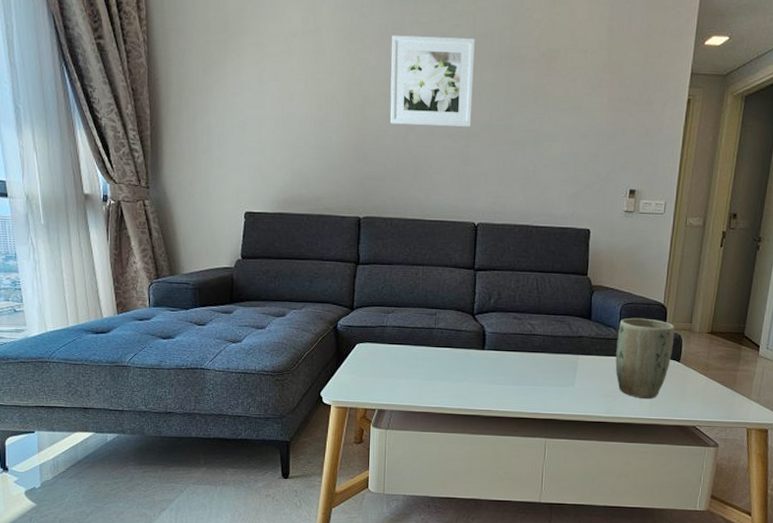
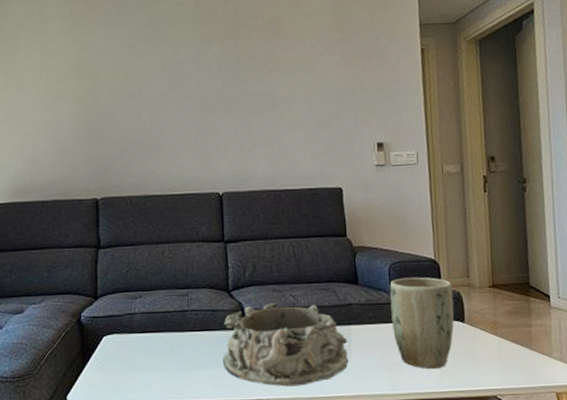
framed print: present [390,35,475,128] -> none [116,13,204,102]
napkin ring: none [461,328,574,403] -> present [223,302,349,387]

